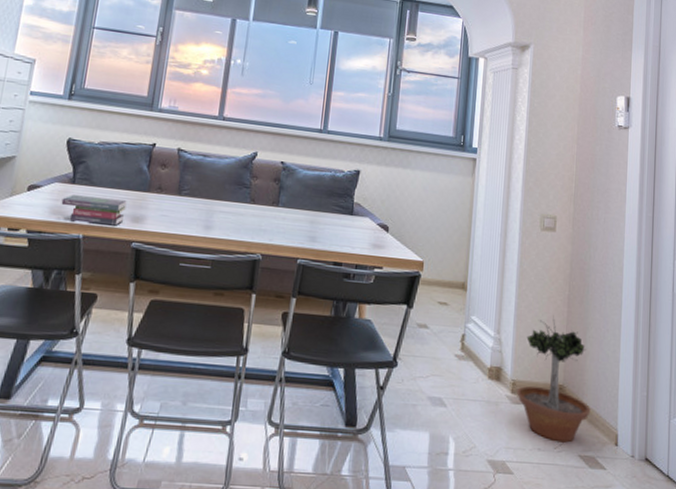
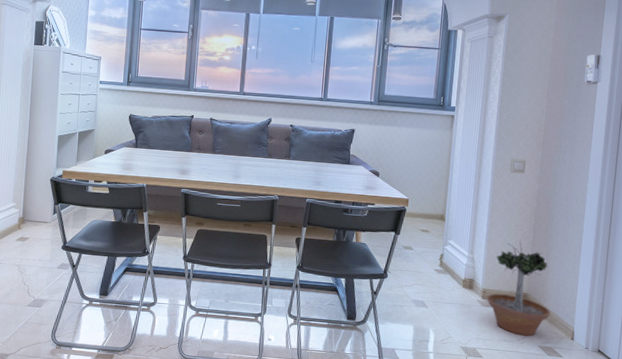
books: present [61,194,127,226] -> none [129,156,176,177]

